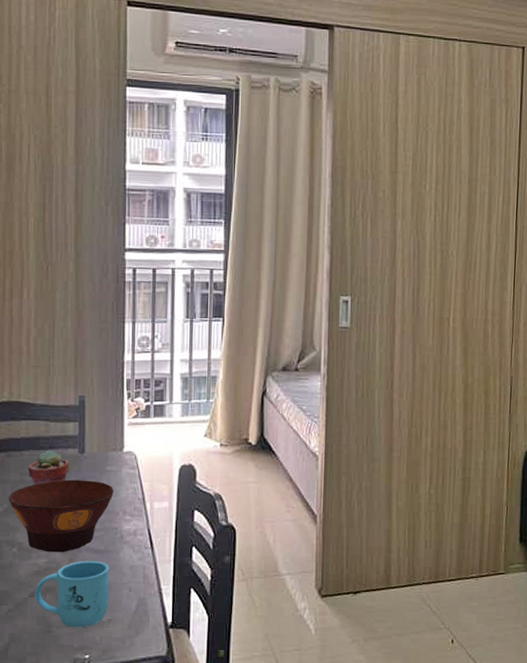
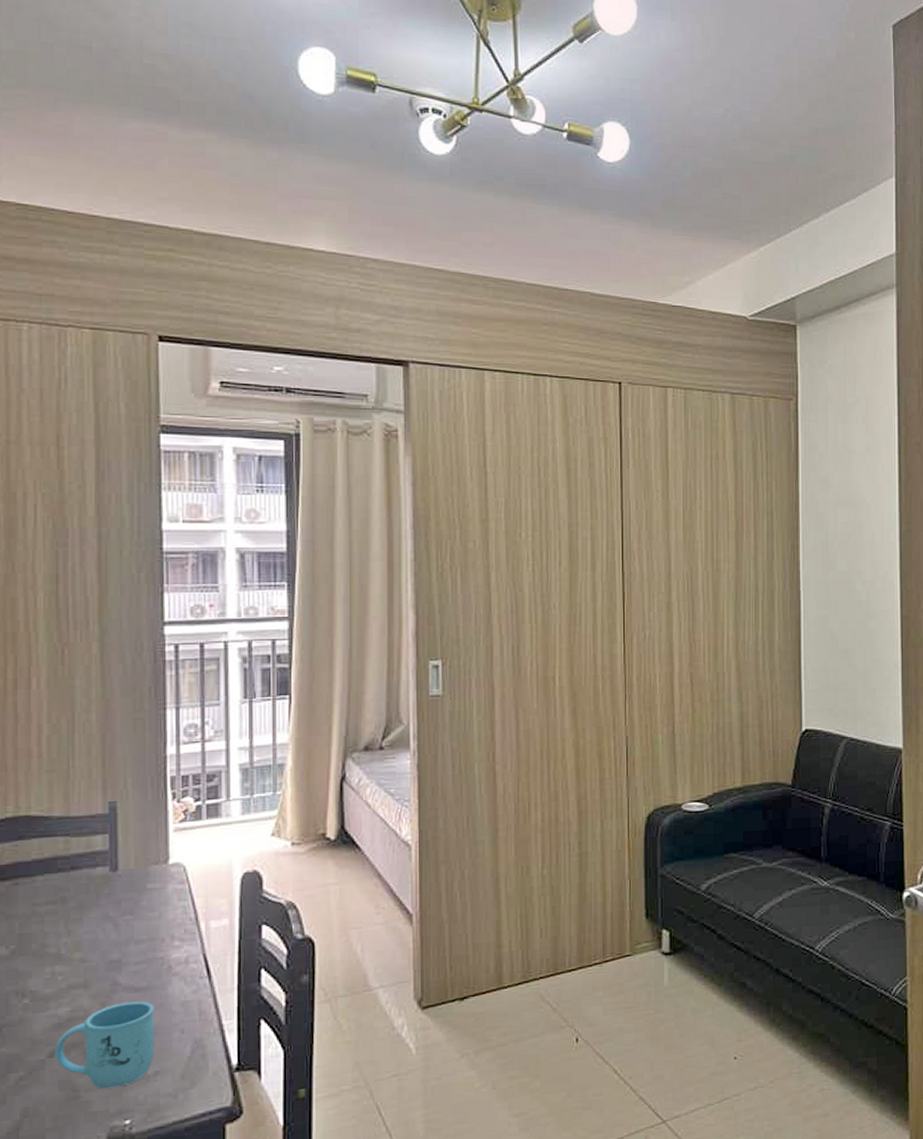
bowl: present [9,479,115,553] -> none [17,903,159,999]
potted succulent: present [28,449,69,485] -> none [43,871,98,917]

